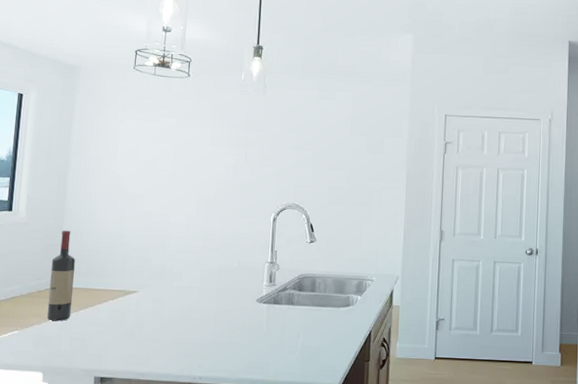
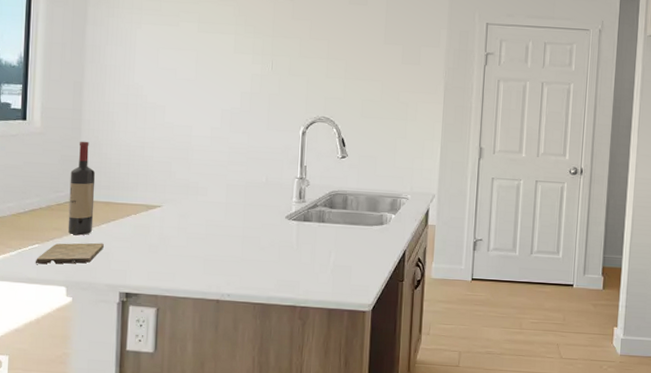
cutting board: none [13,328,81,351] -> present [35,242,104,265]

